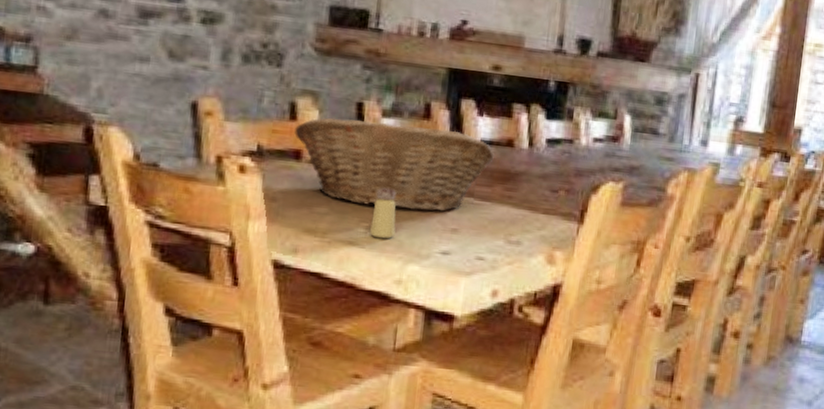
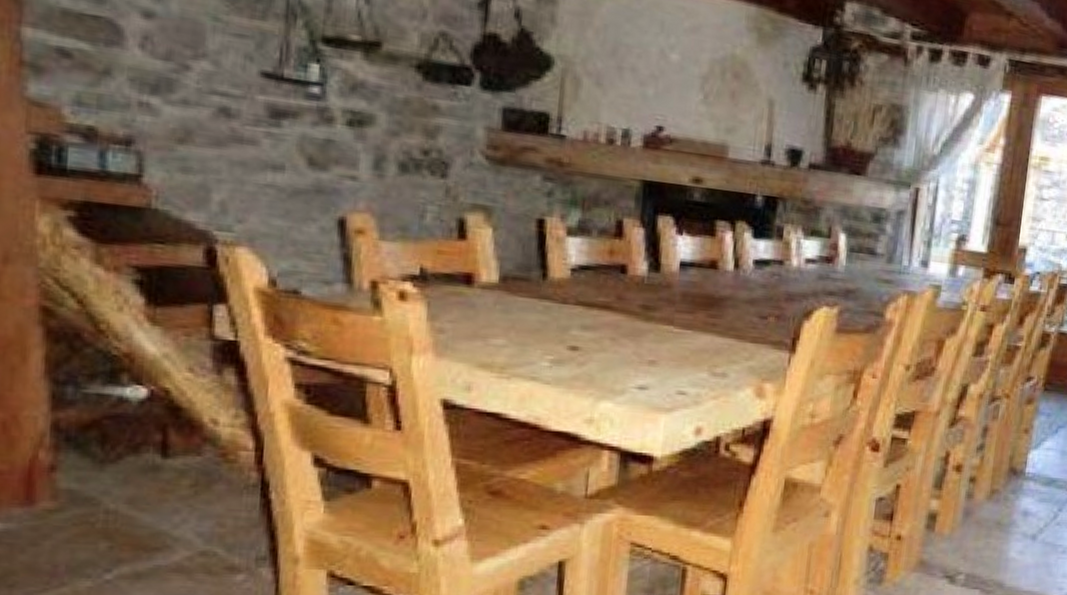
fruit basket: present [295,117,494,212] -> none [464,236,696,342]
saltshaker: present [370,187,396,239] -> none [556,315,585,374]

